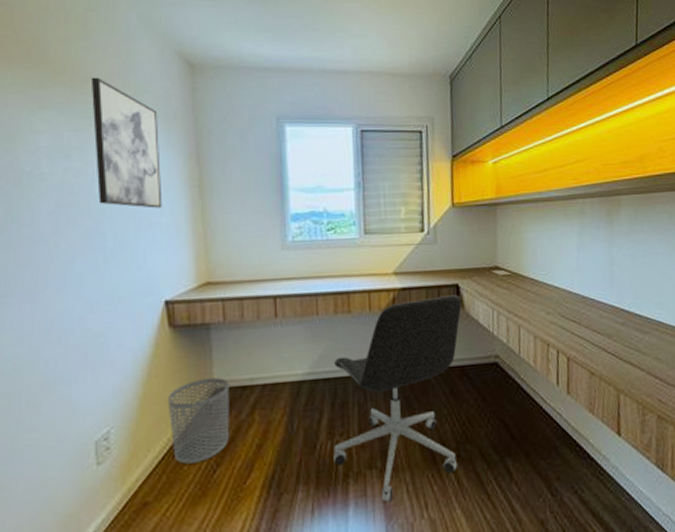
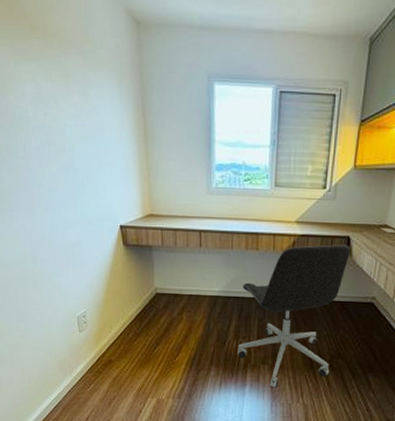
wall art: present [90,77,163,208] -> none [58,32,117,151]
waste bin: present [167,377,230,464] -> none [123,285,165,341]

